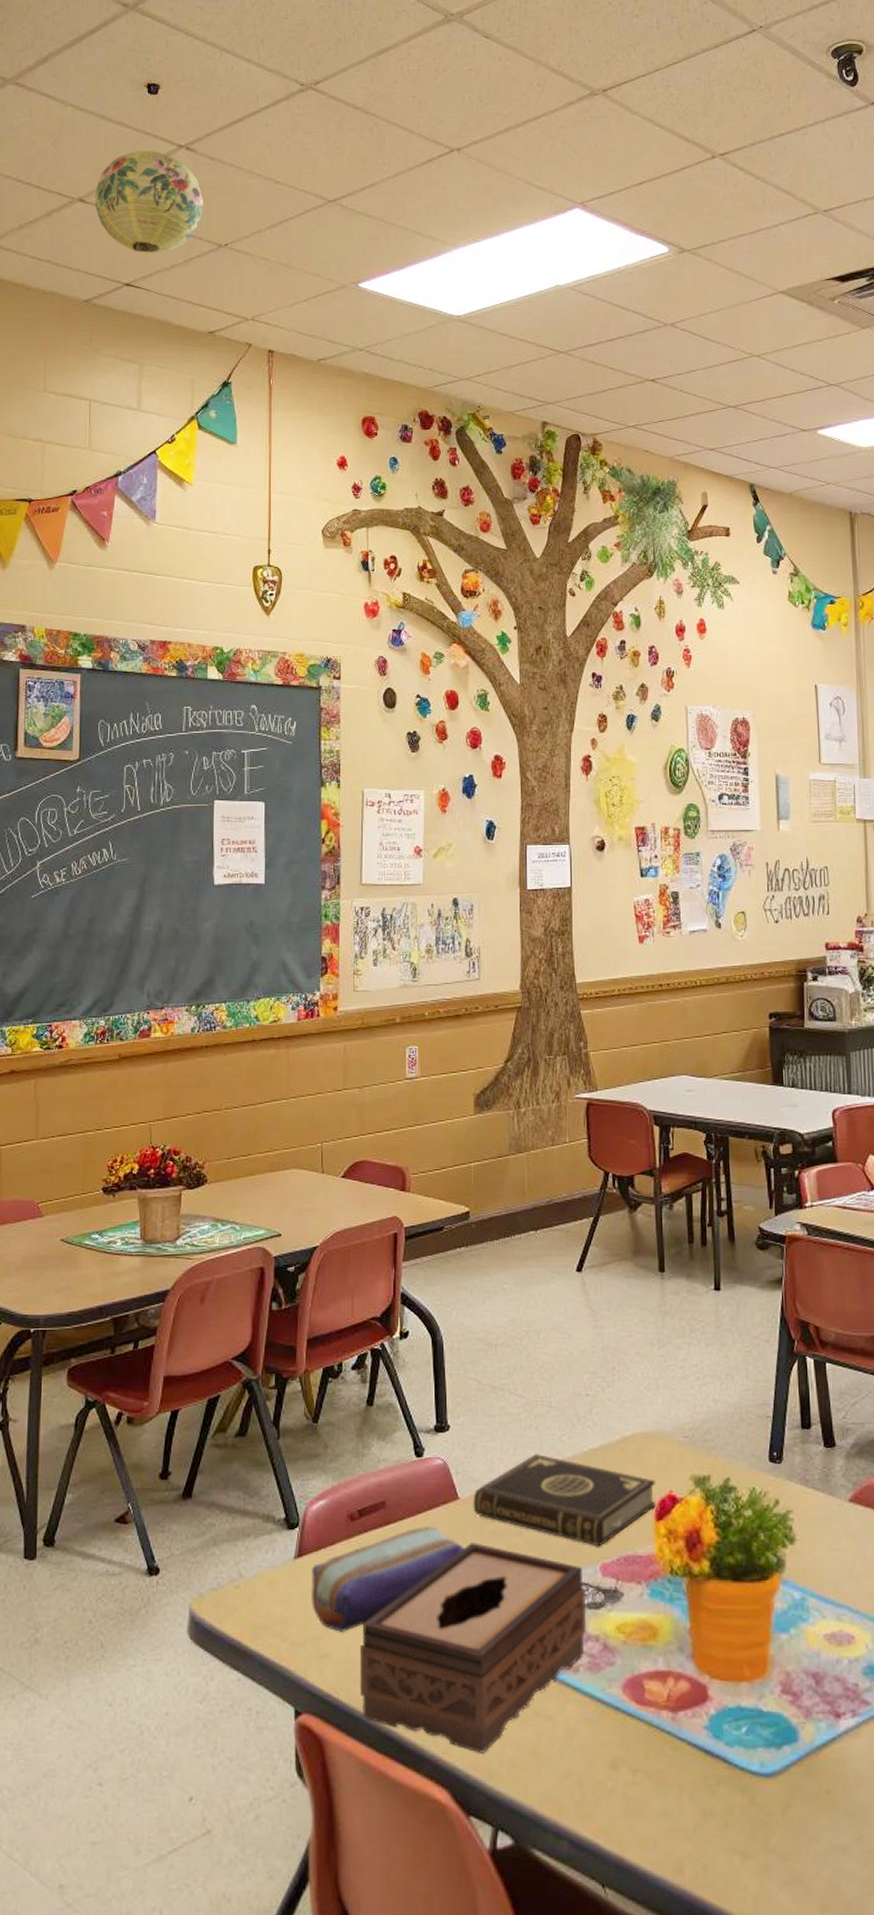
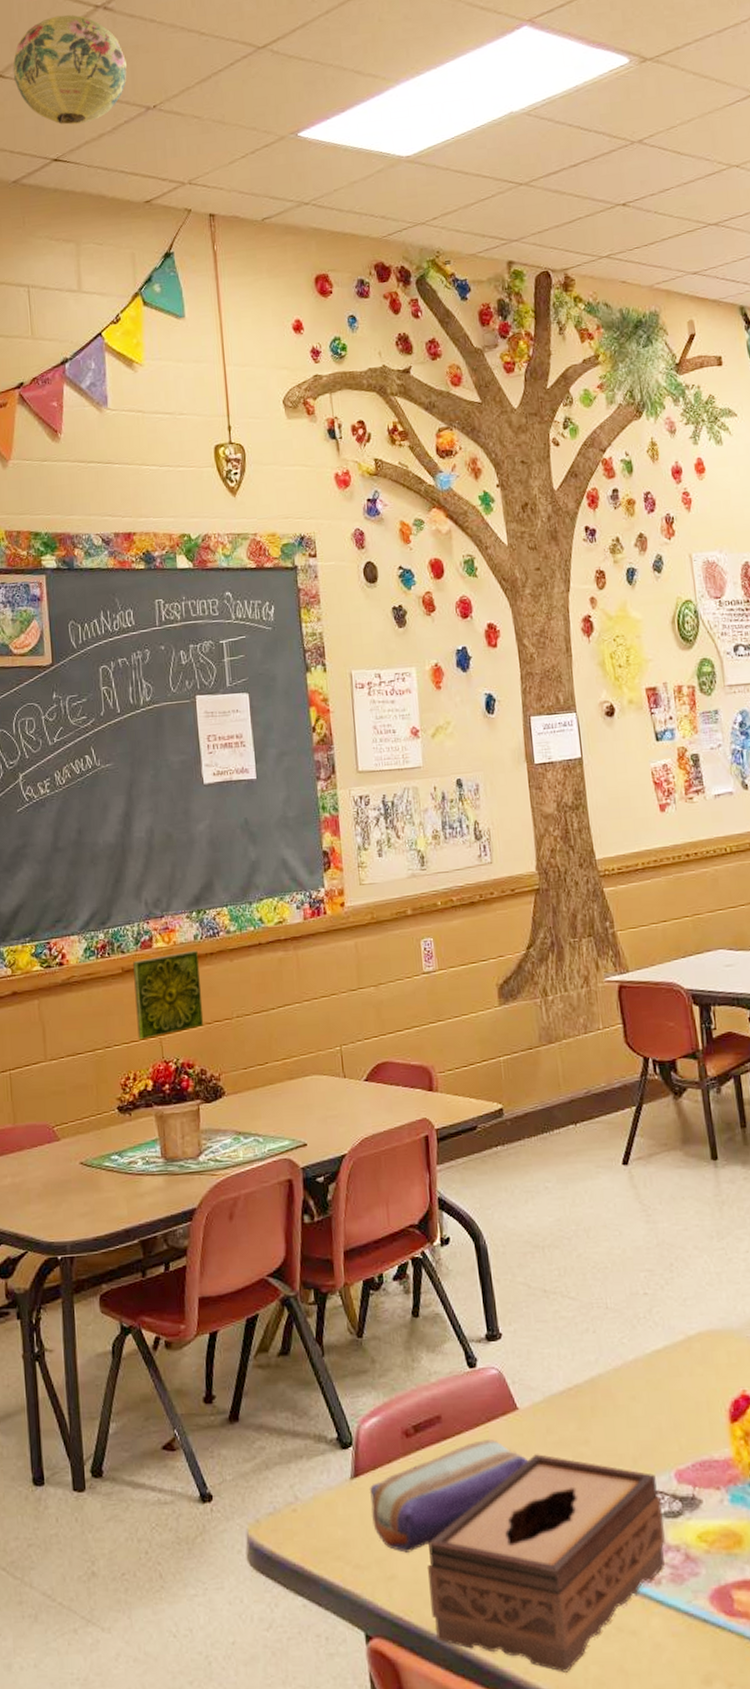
decorative tile: none [129,1042,194,1125] -> present [133,950,204,1040]
book: present [473,1454,656,1547] -> none [533,1359,729,1453]

